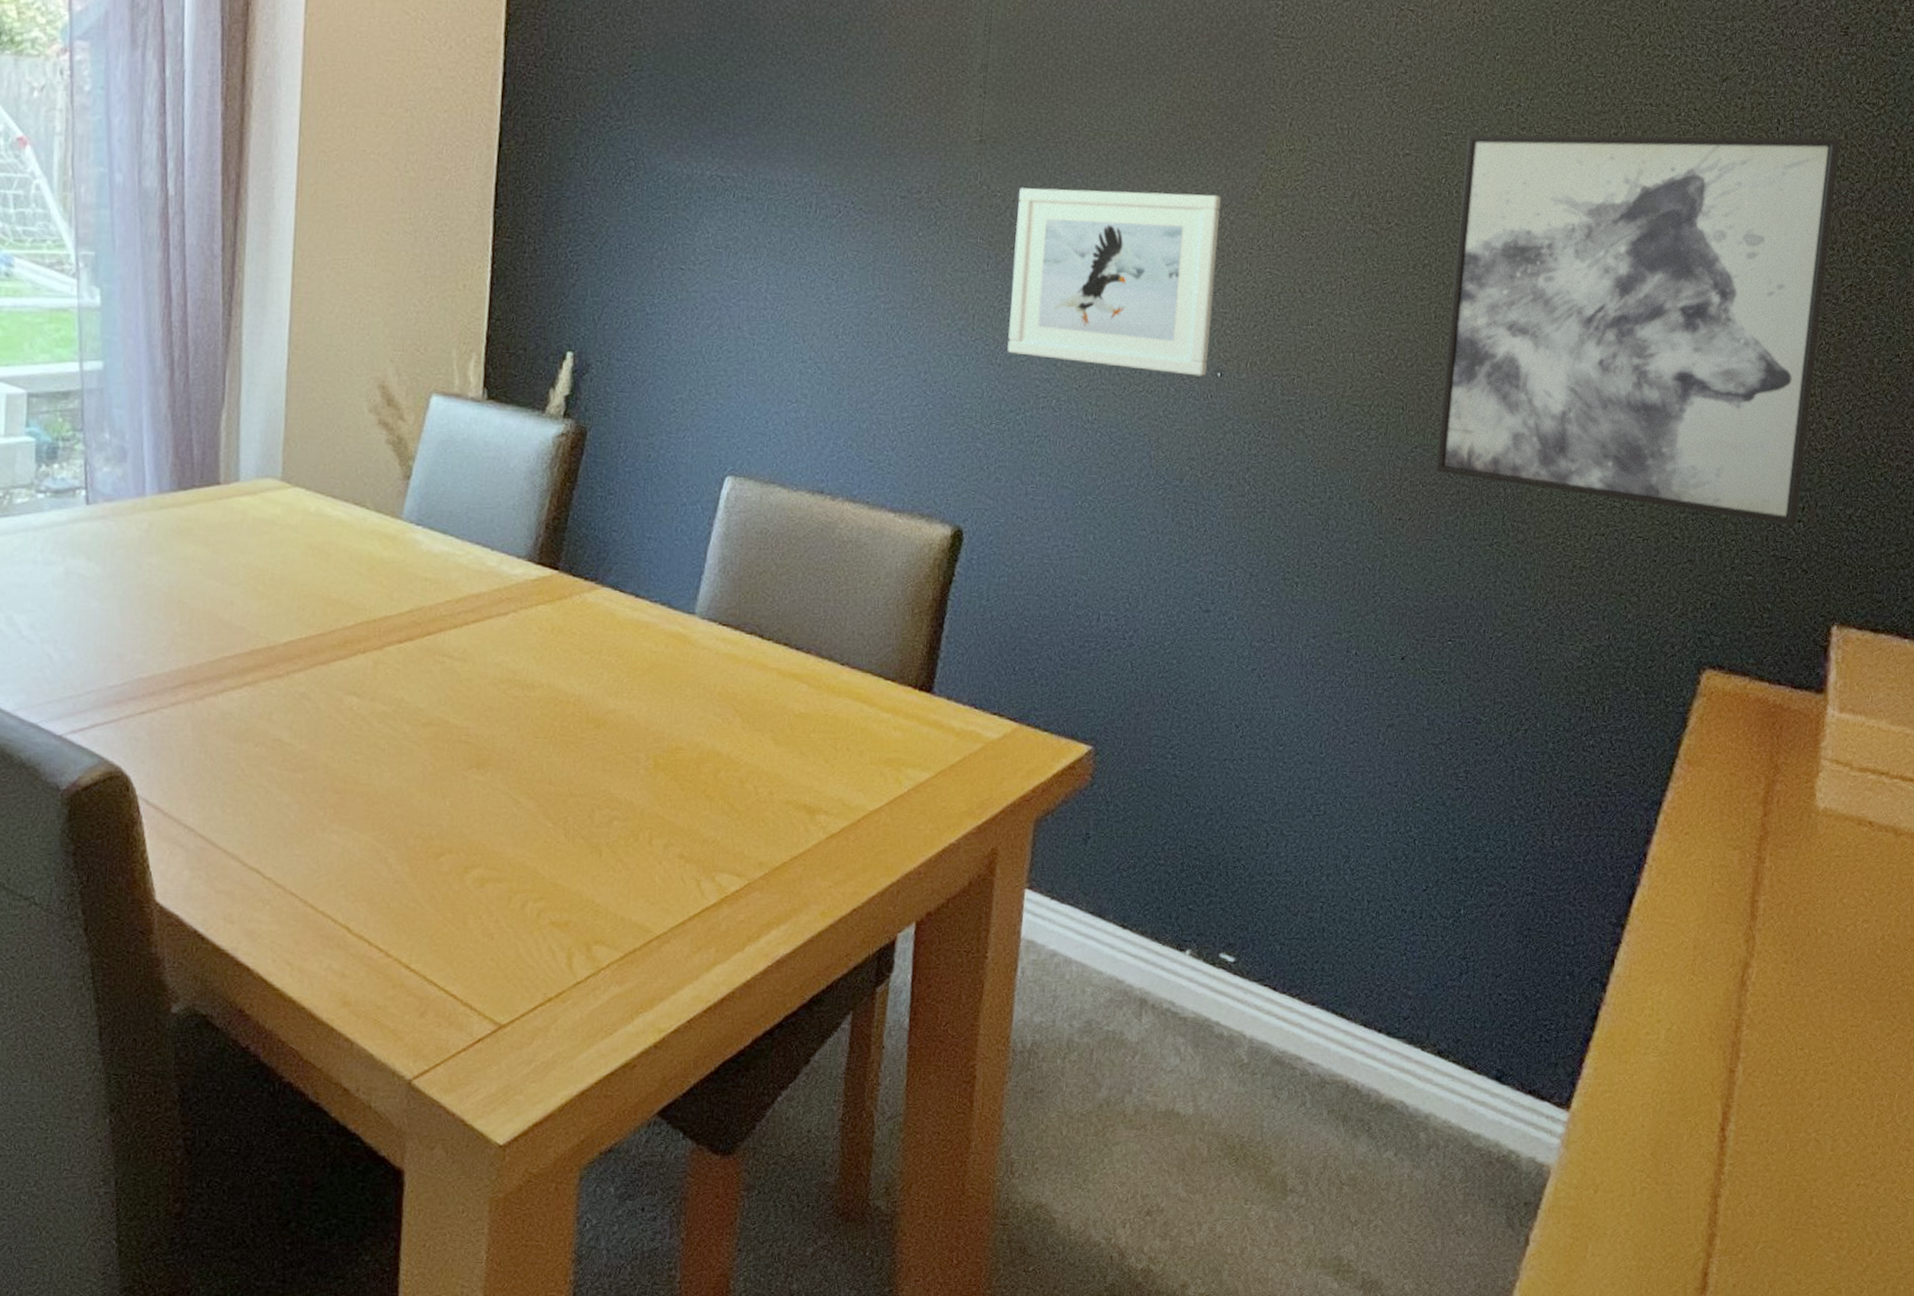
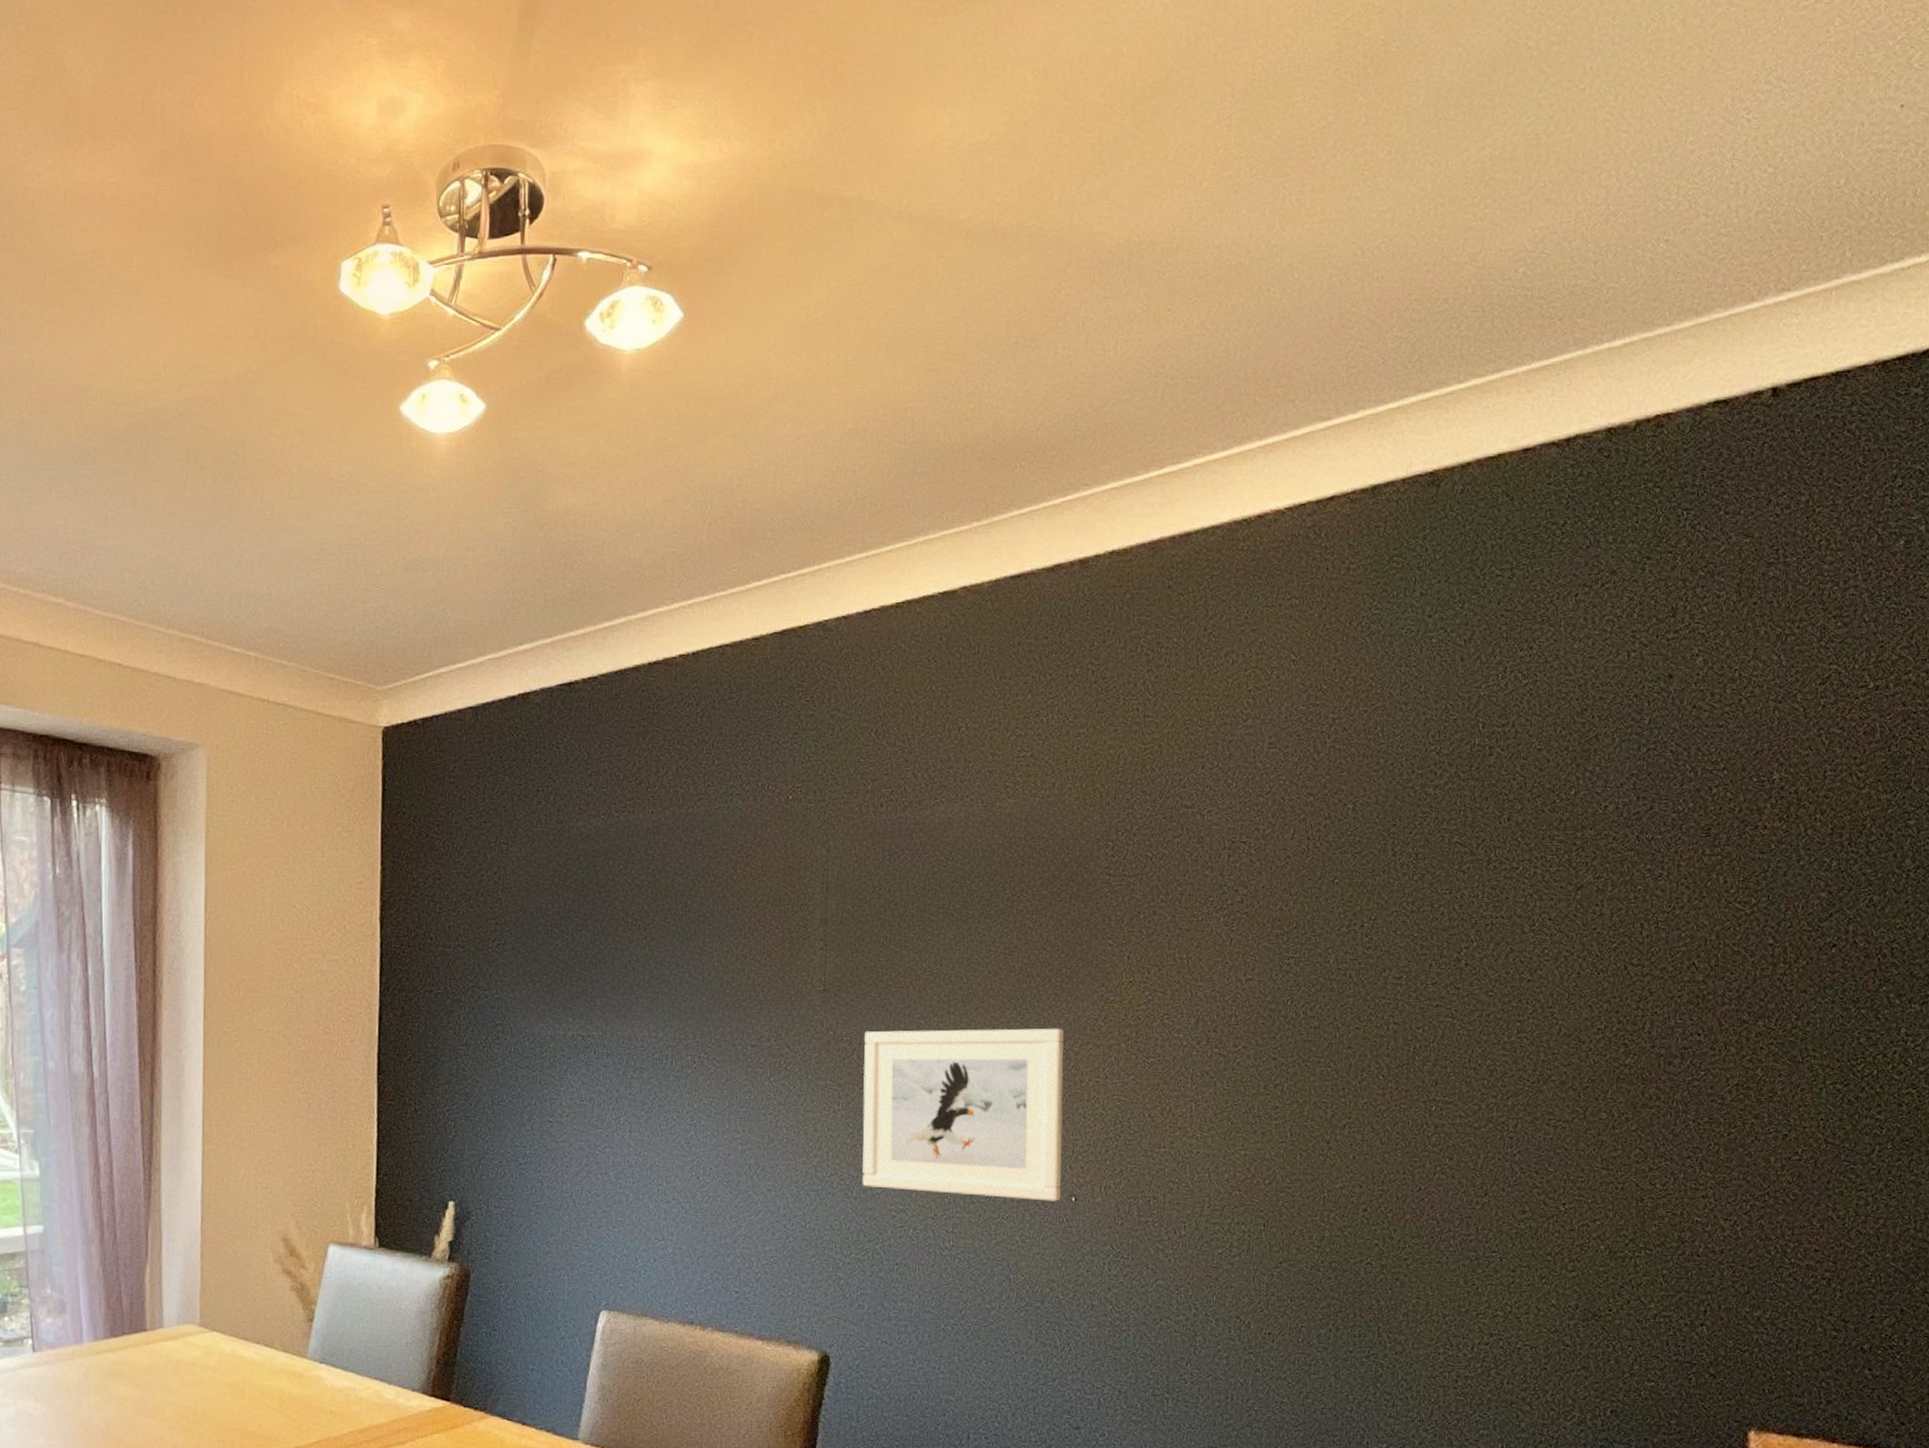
wall art: present [1435,134,1841,526] -> none [1302,937,1713,1330]

